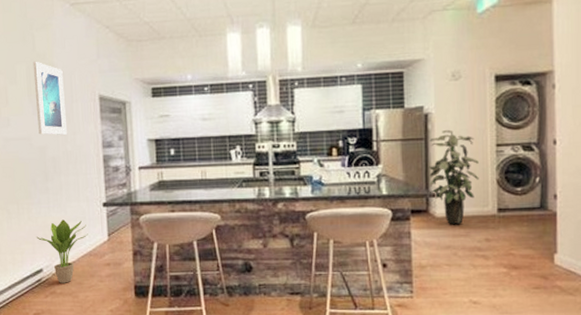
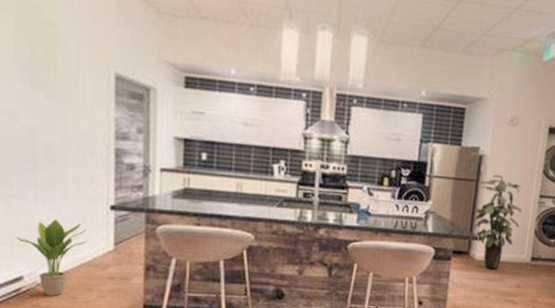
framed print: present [33,61,68,136] -> none [24,13,69,117]

